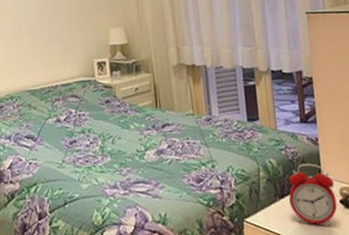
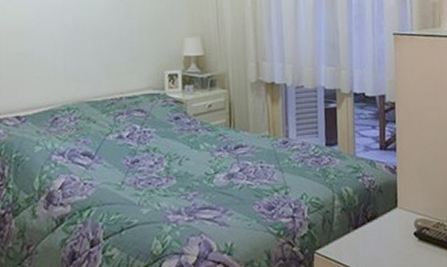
alarm clock: present [288,163,337,226] -> none [363,193,411,259]

